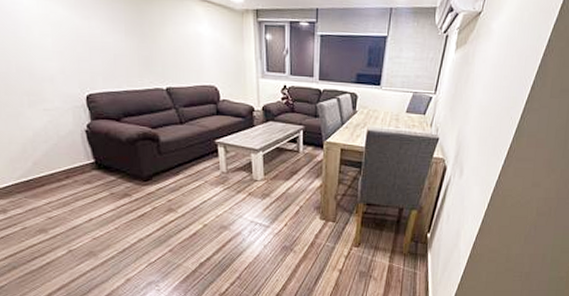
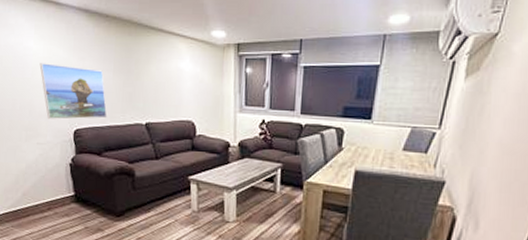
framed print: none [34,20,123,84] -> present [39,63,107,120]

